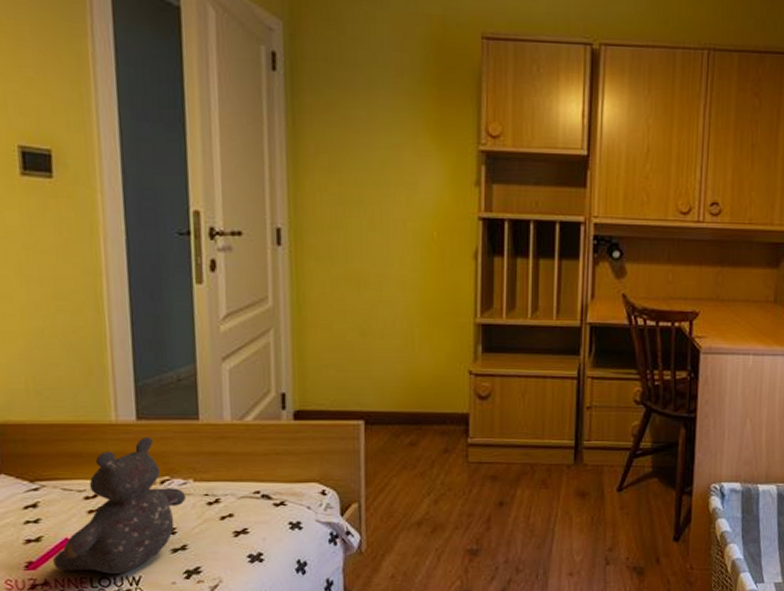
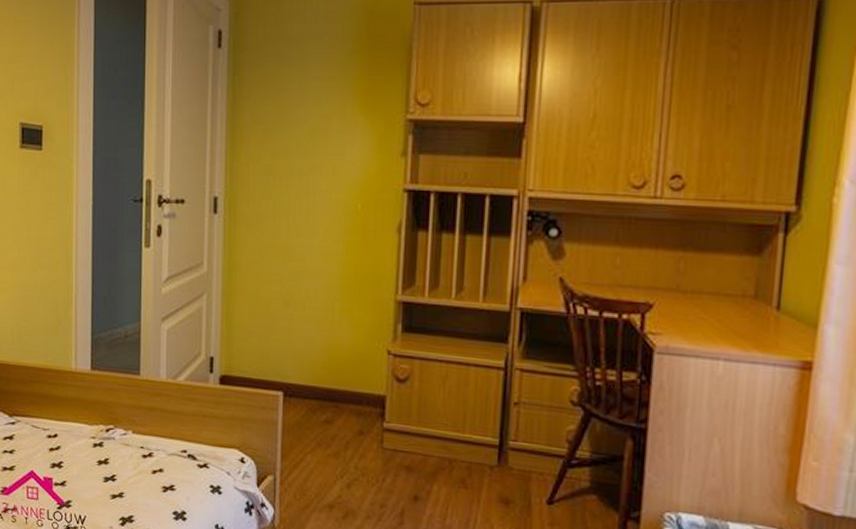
stuffed bear: present [52,436,187,574] -> none [20,386,126,511]

